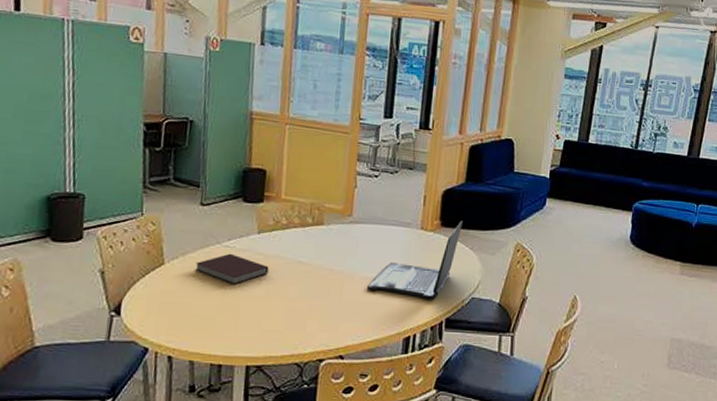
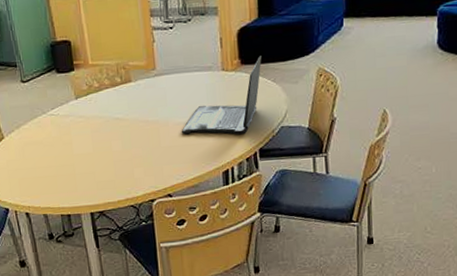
notebook: present [195,253,269,284] -> none [30,120,92,147]

